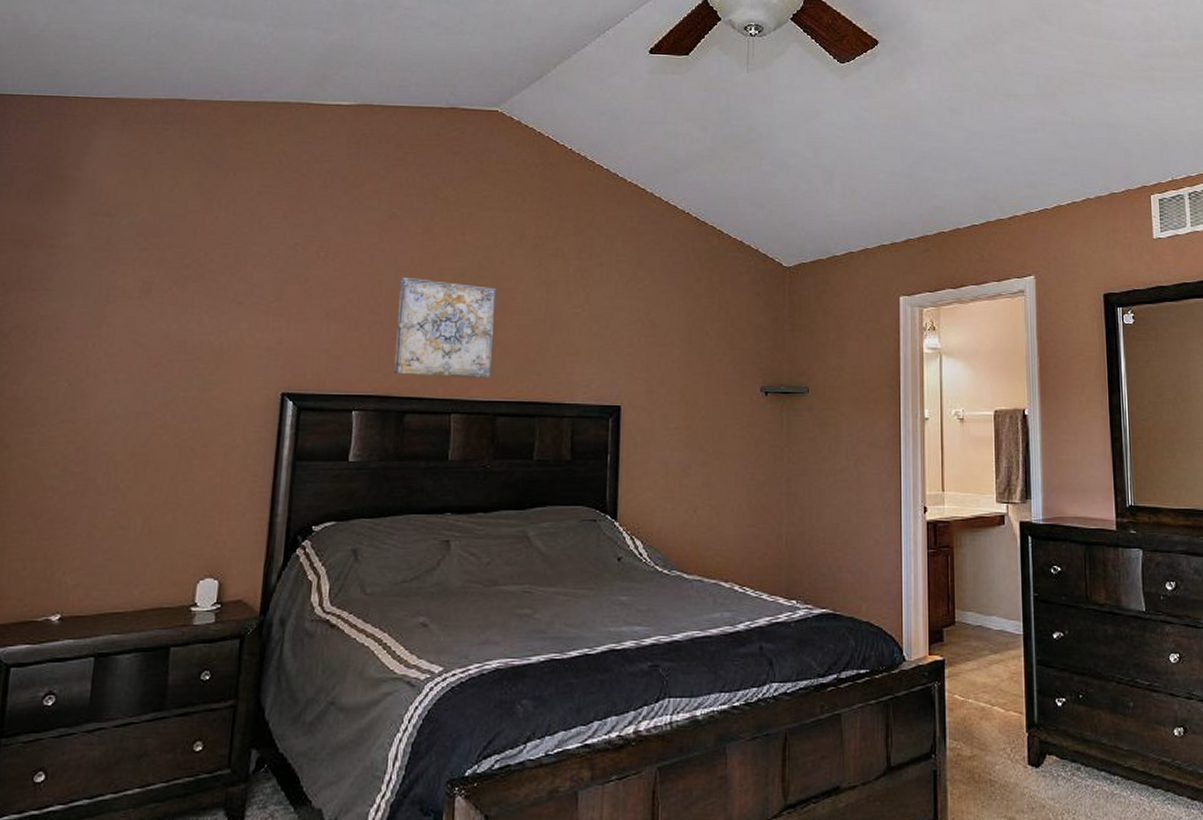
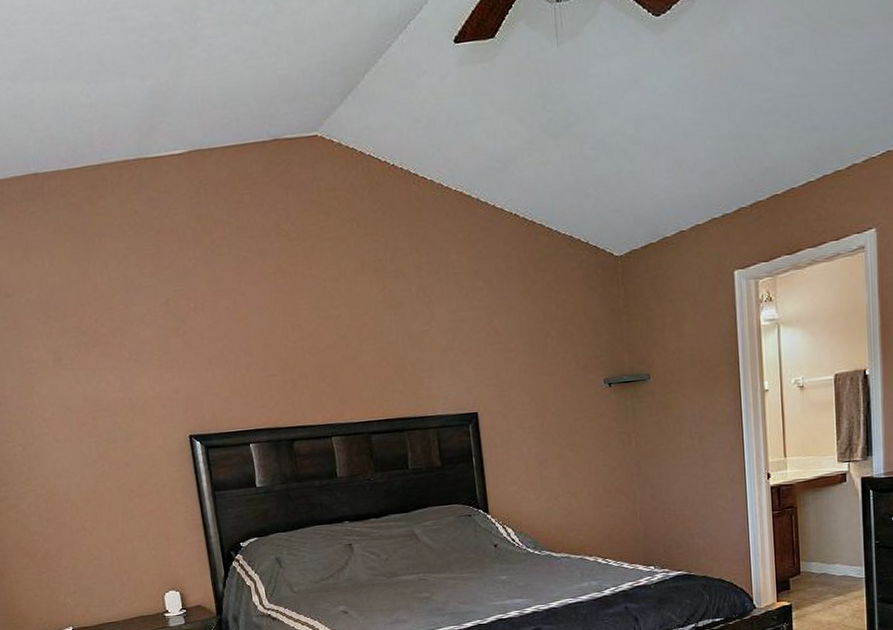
wall art: present [393,277,497,379] -> none [263,316,360,407]

